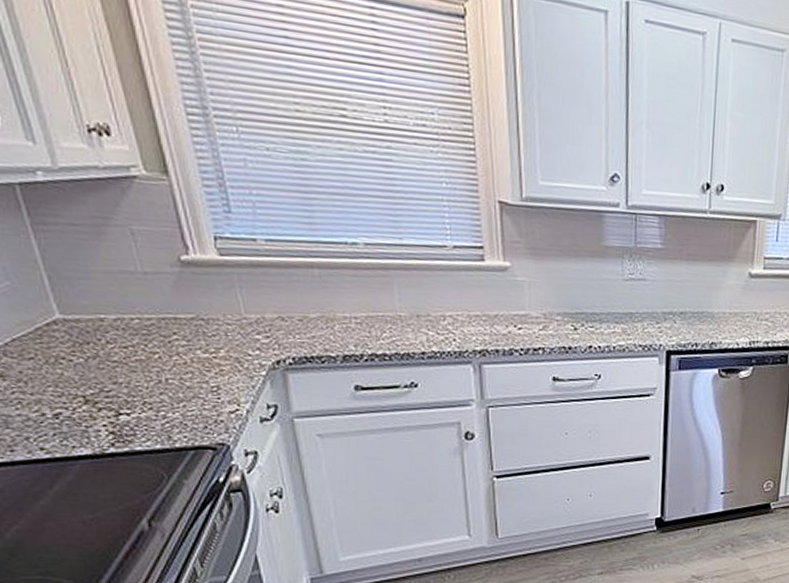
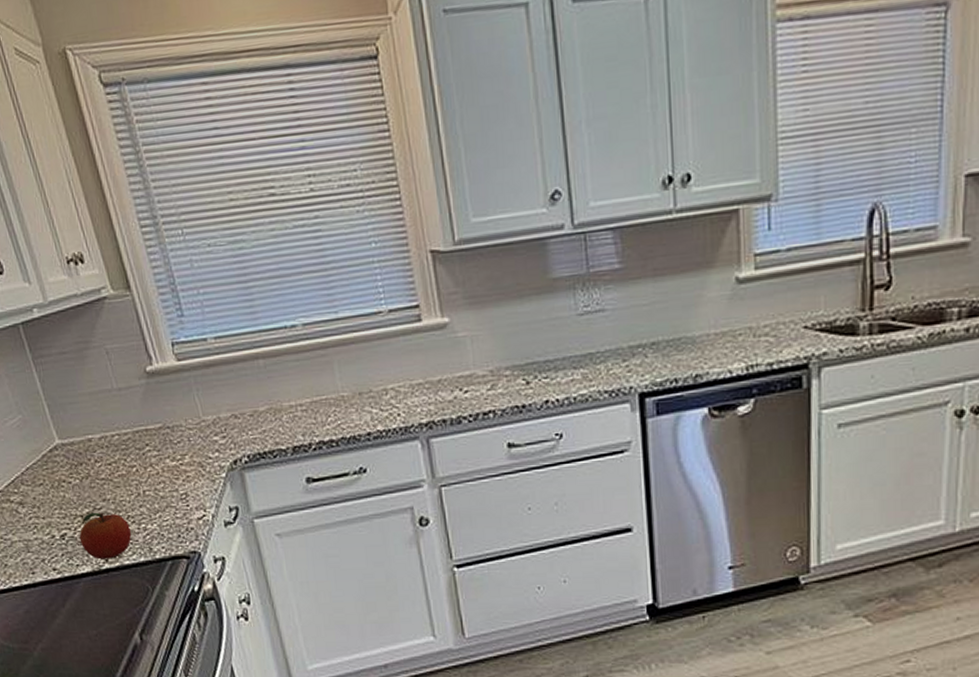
fruit: none [78,394,147,444] -> present [79,512,132,560]

